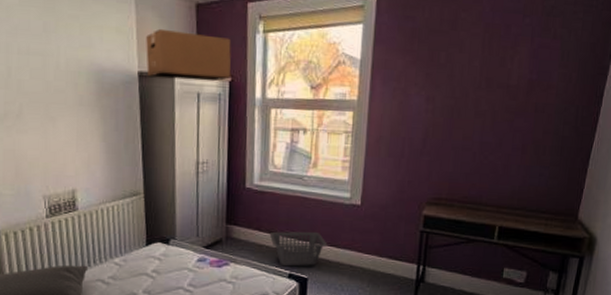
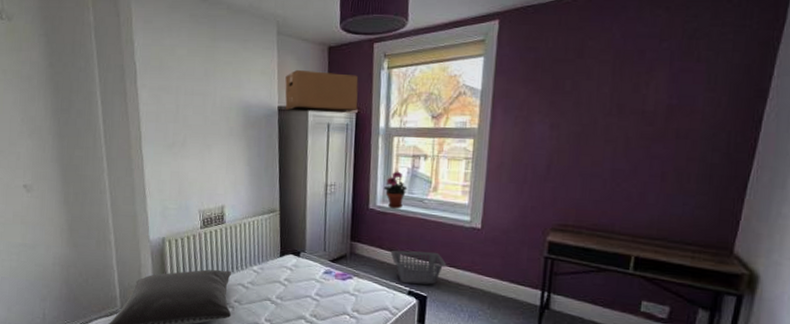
potted plant: none [260,146,287,188] -> present [383,171,408,209]

